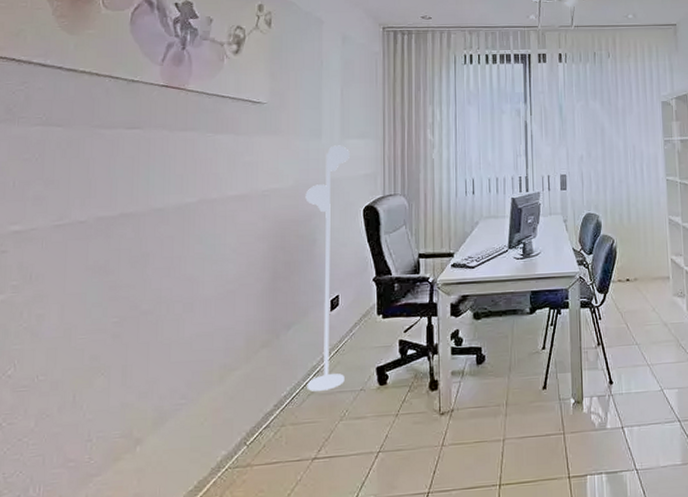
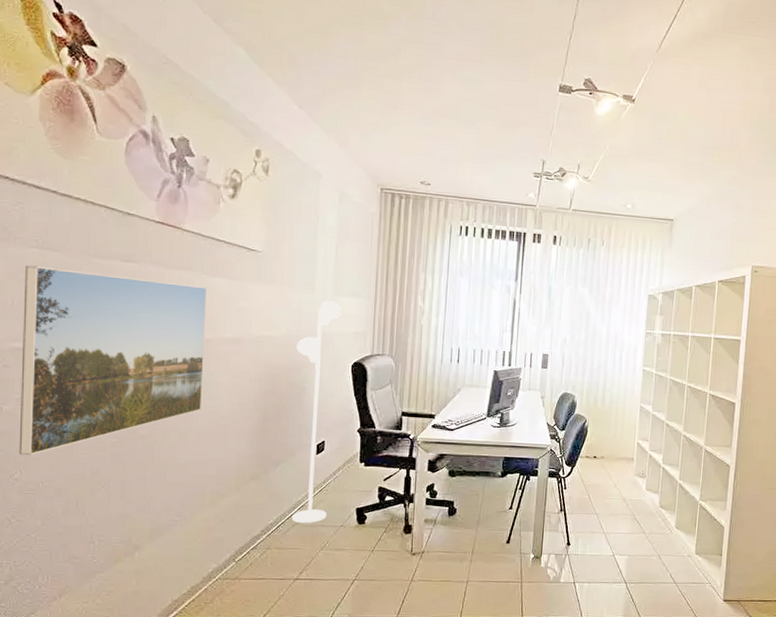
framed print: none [13,143,213,348] -> present [19,265,208,456]

